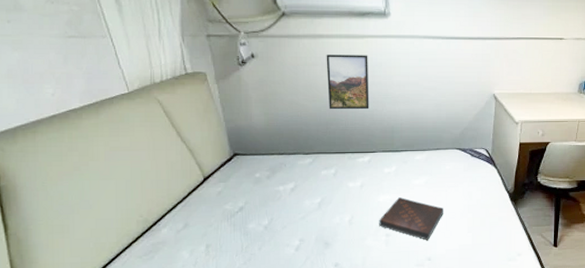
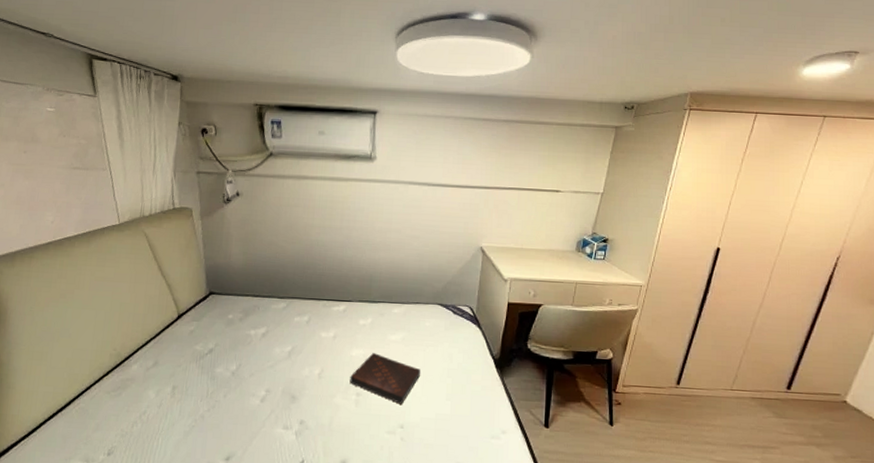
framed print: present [326,54,369,110] -> none [307,196,351,256]

